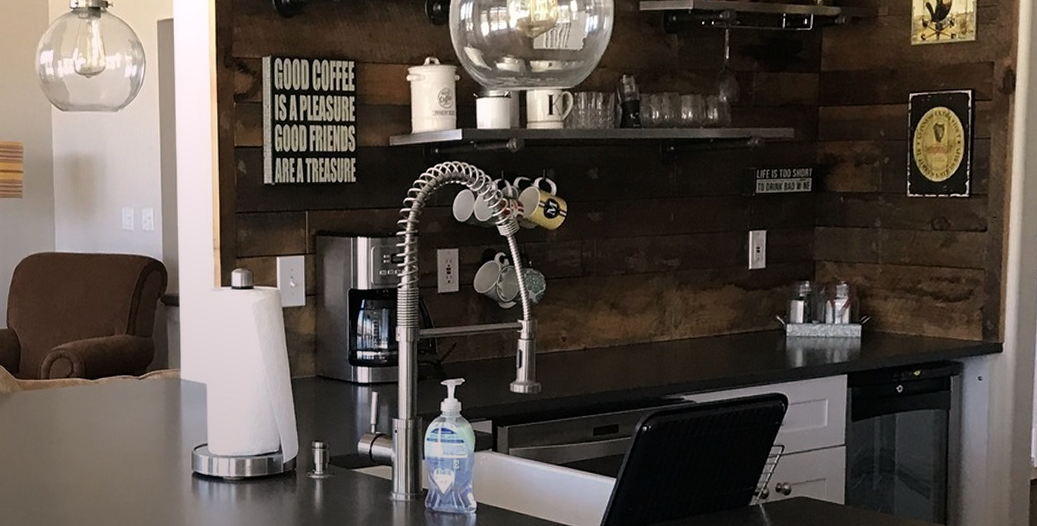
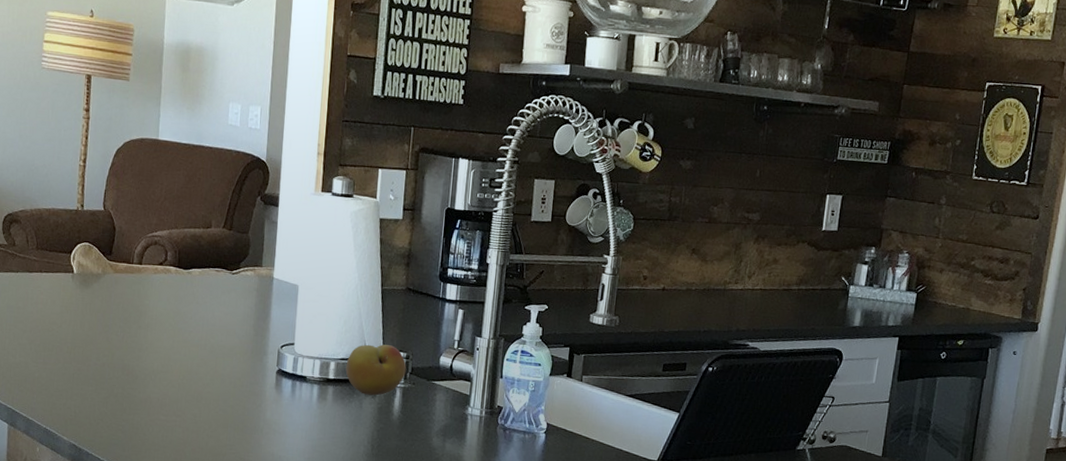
fruit: none [262,436,324,490] -> present [345,344,406,396]

